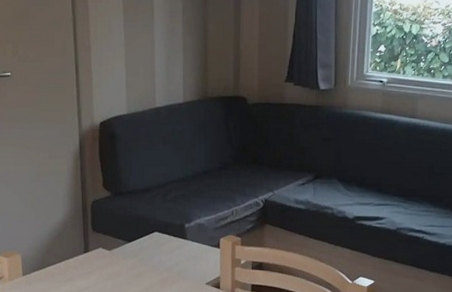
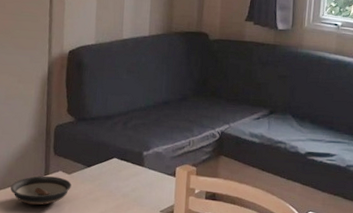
saucer: none [50,253,113,284] -> present [10,176,72,206]

